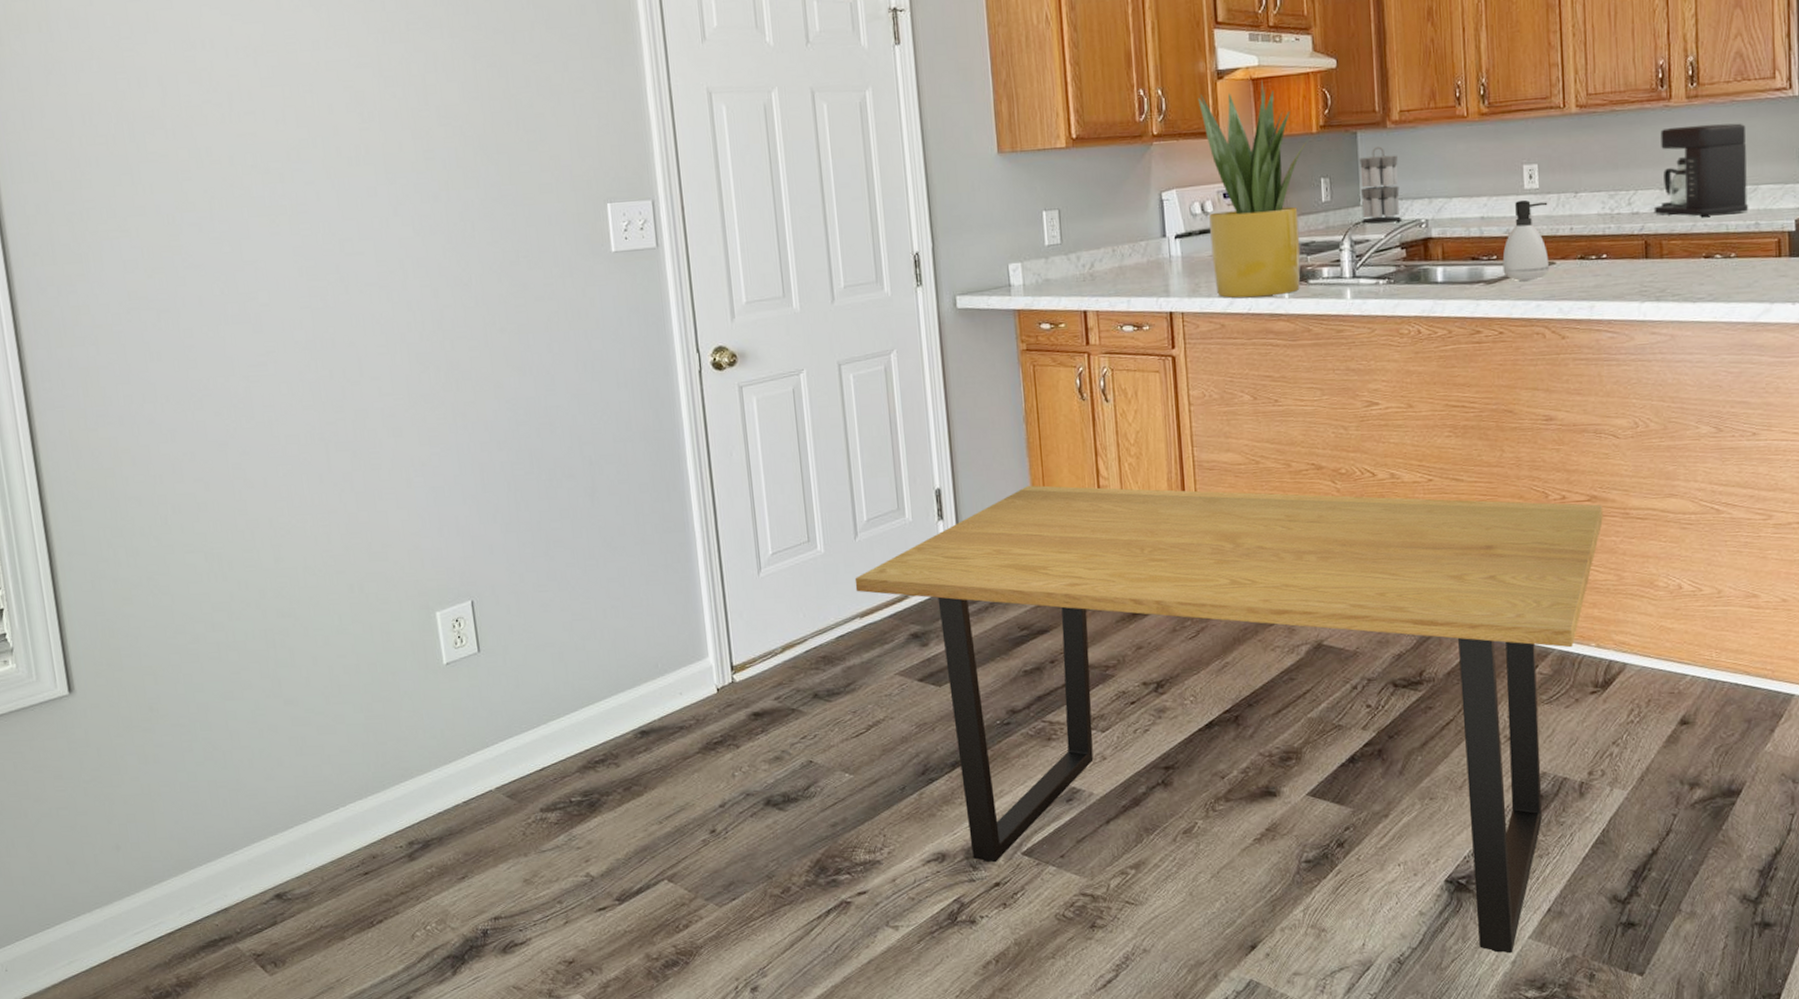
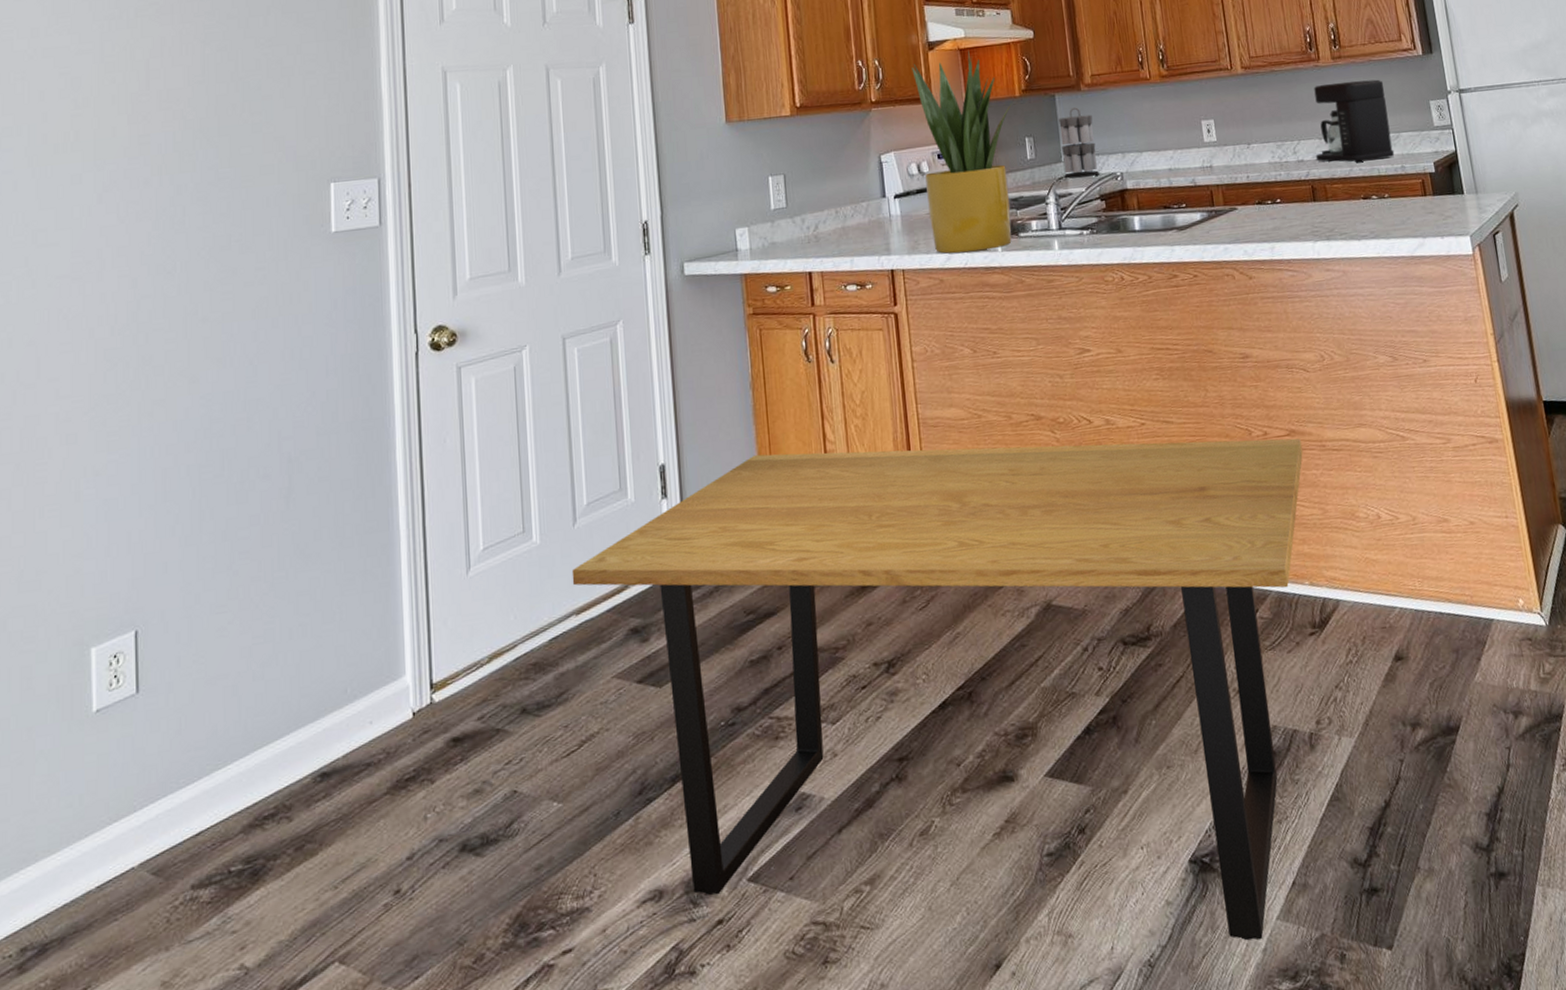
soap dispenser: present [1502,199,1550,282] -> none [1191,151,1233,227]

